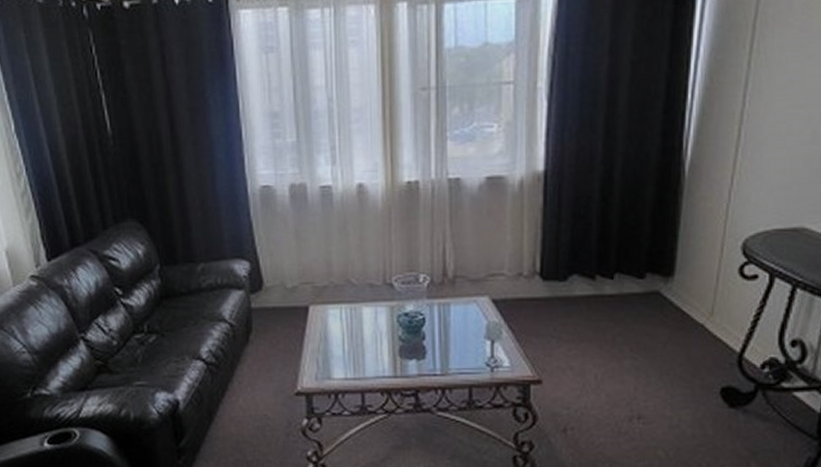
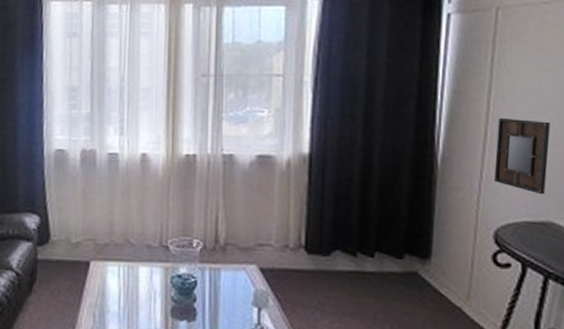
home mirror: none [745,115,811,199] -> present [493,117,551,195]

